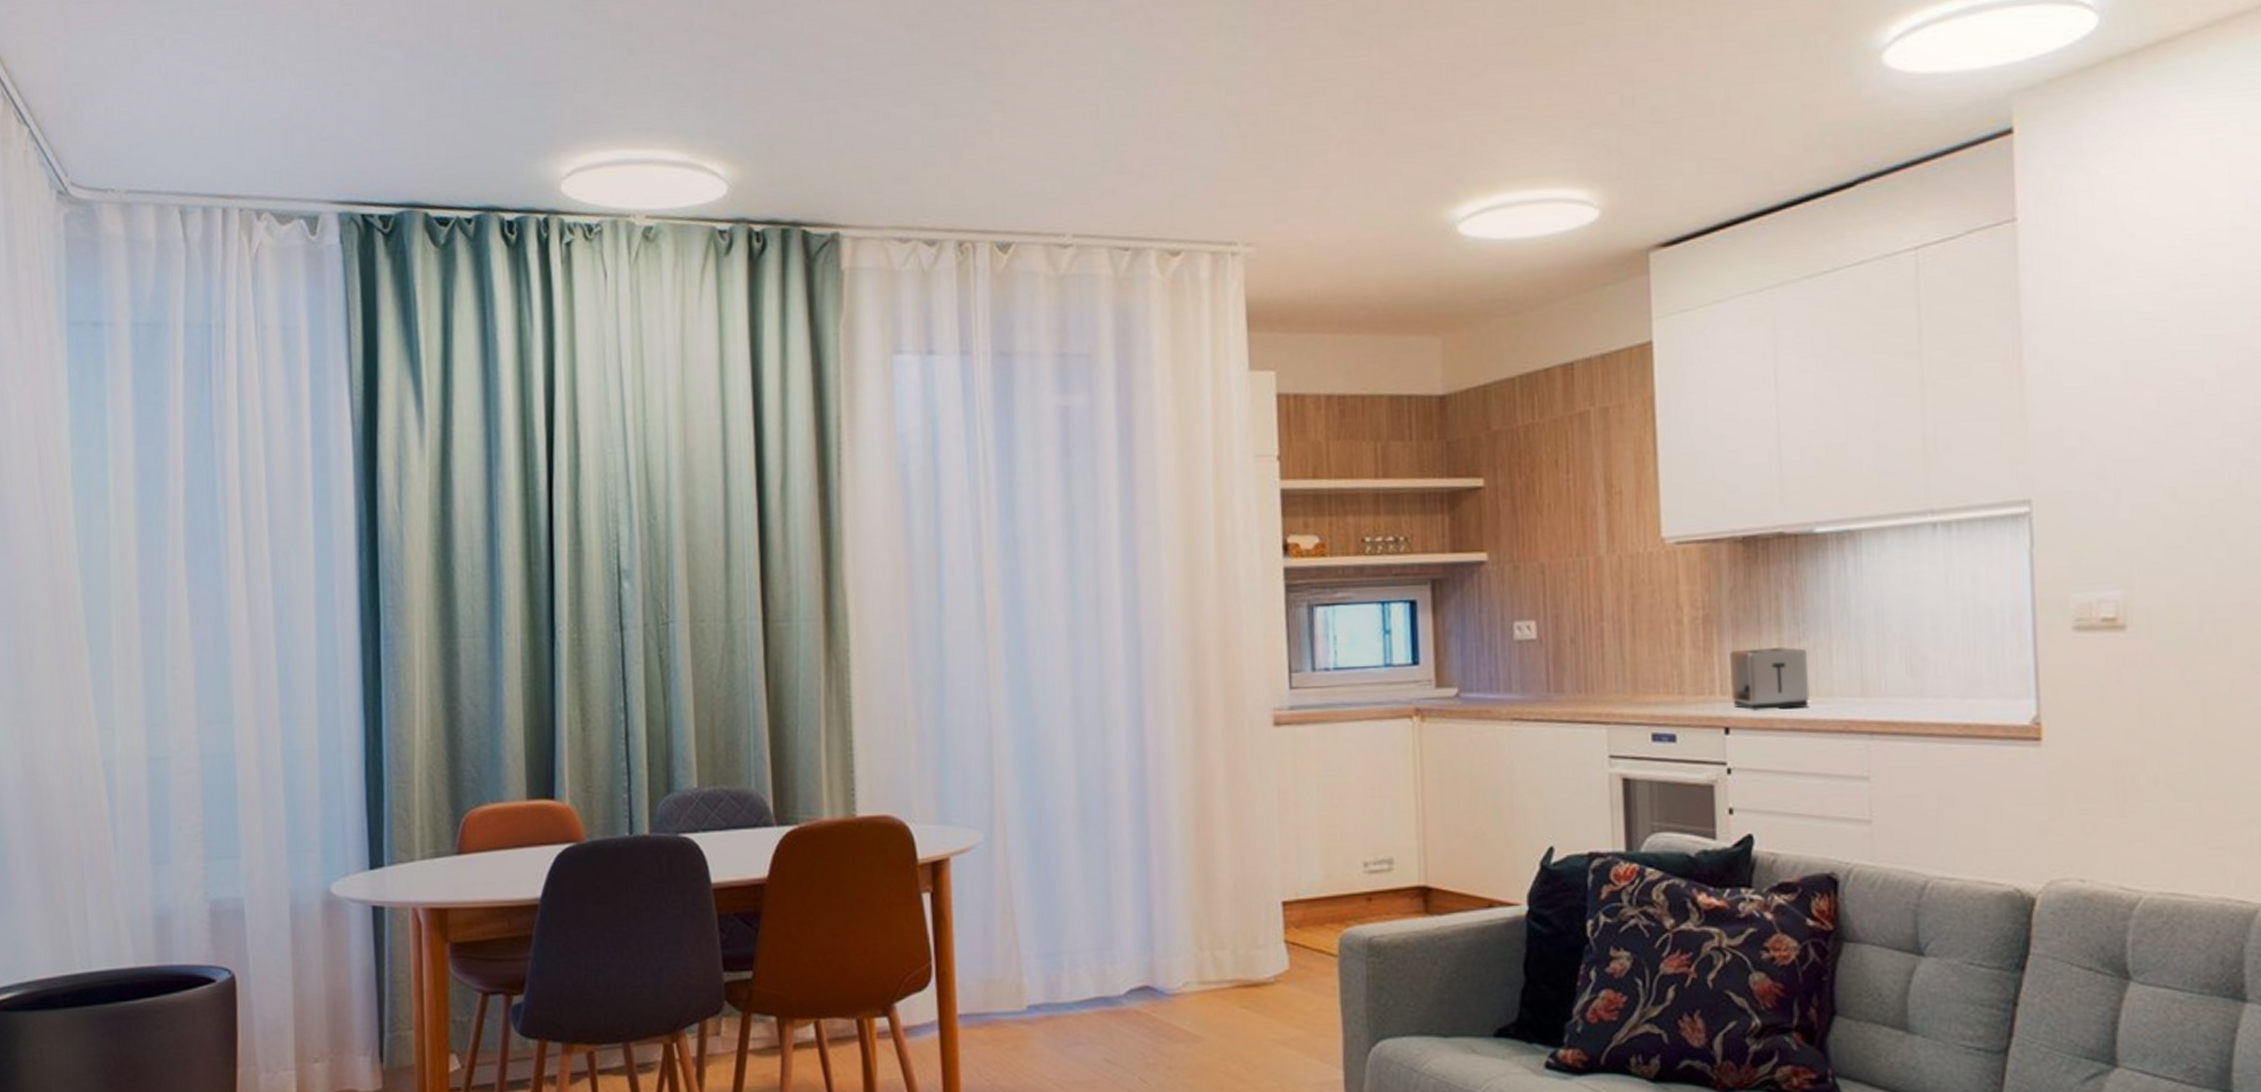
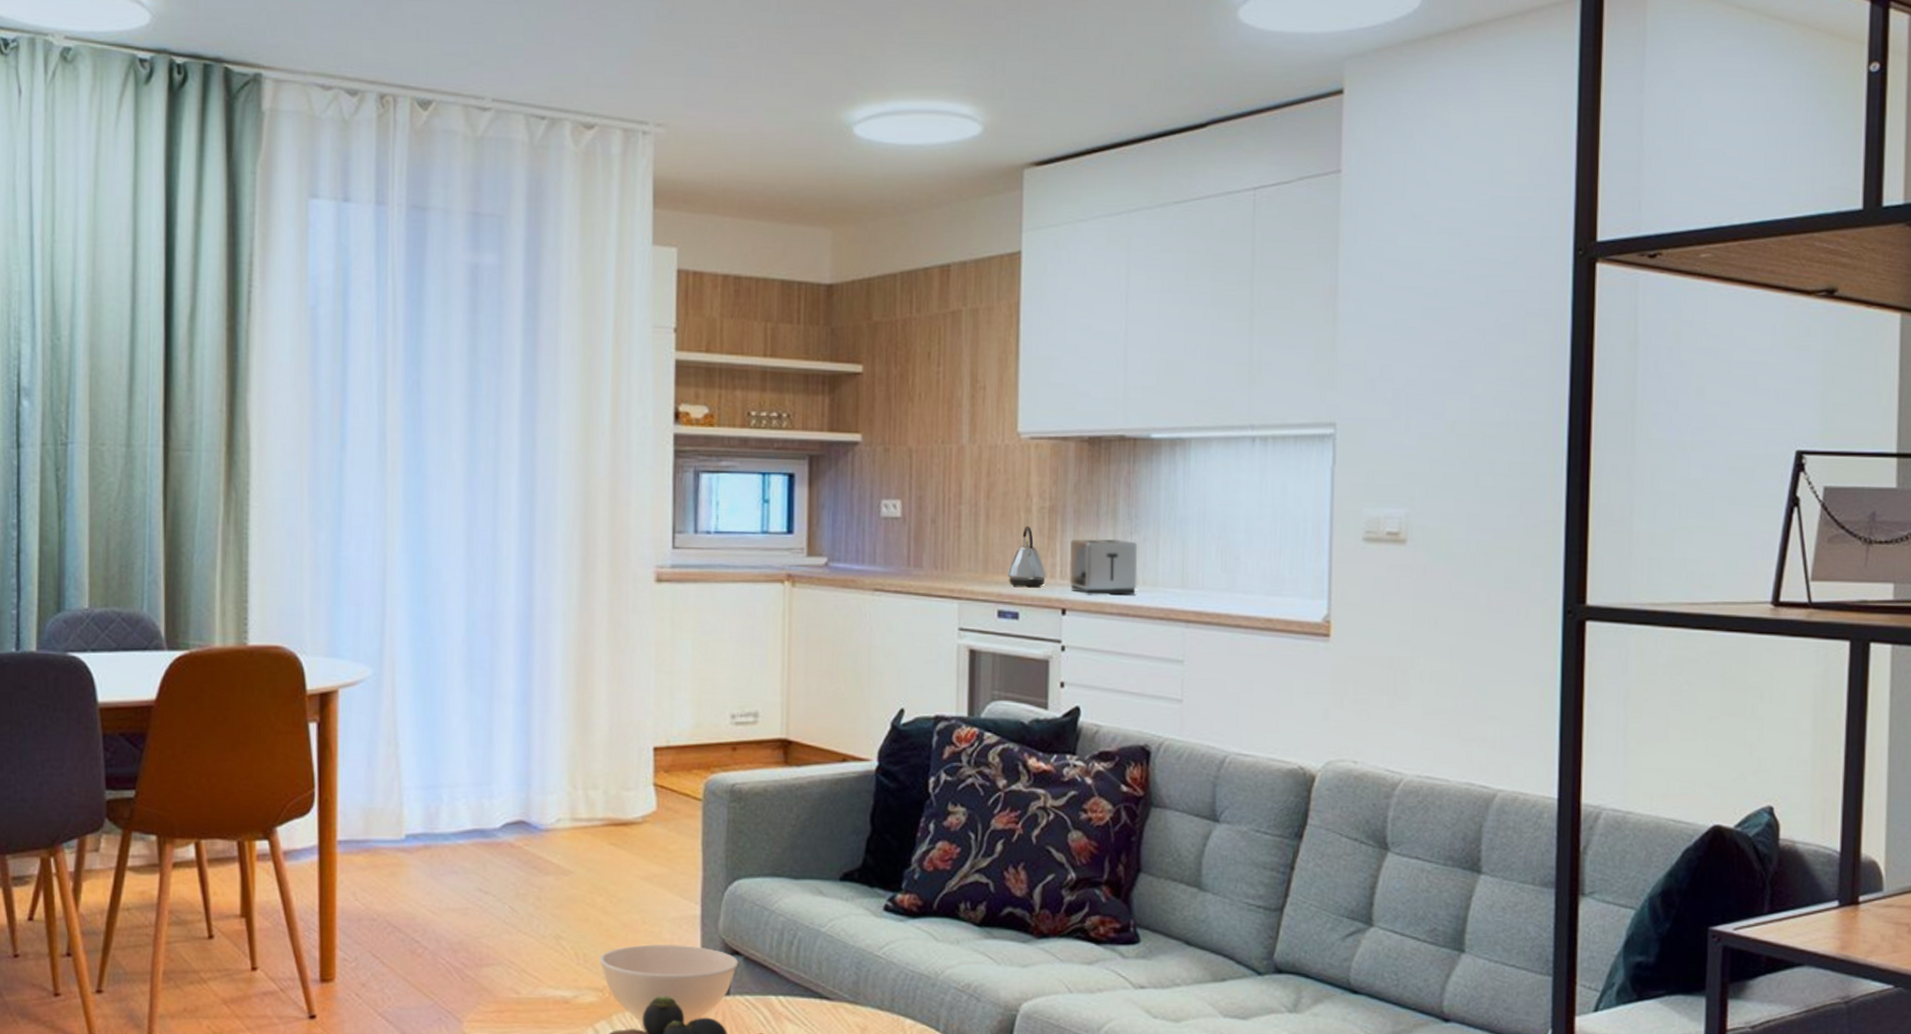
kettle: none [1661,639,1705,707] -> present [1008,525,1047,588]

